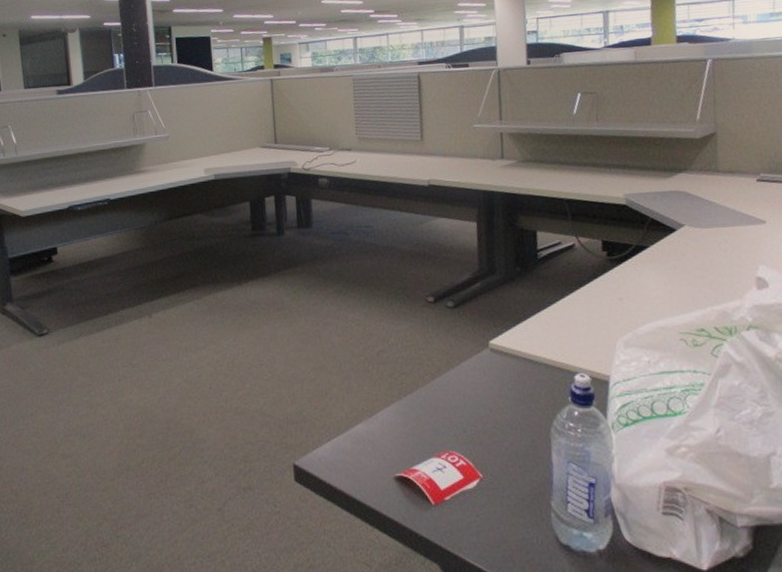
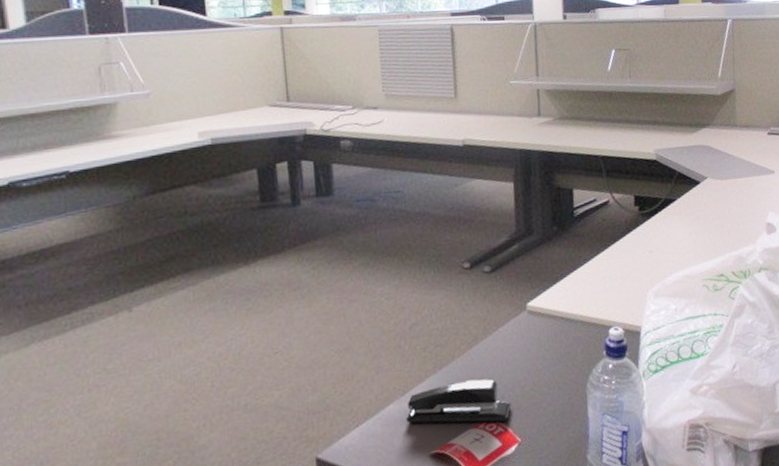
stapler: none [373,410,473,456] -> present [406,379,512,424]

